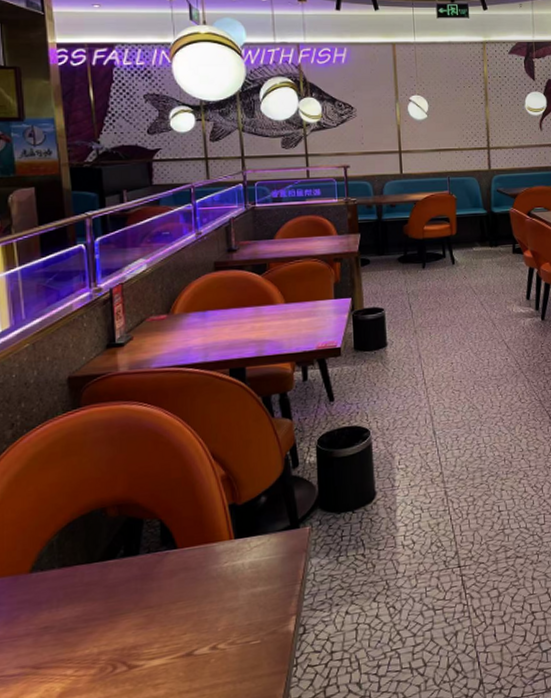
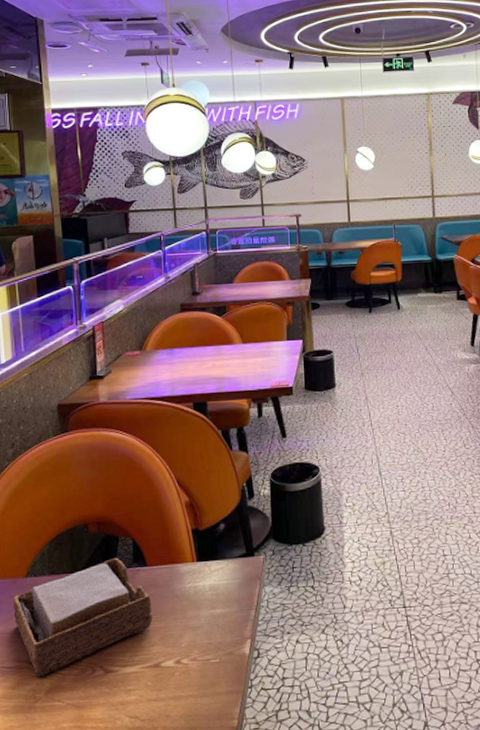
napkin holder: none [15,541,184,683] -> present [14,557,153,678]

